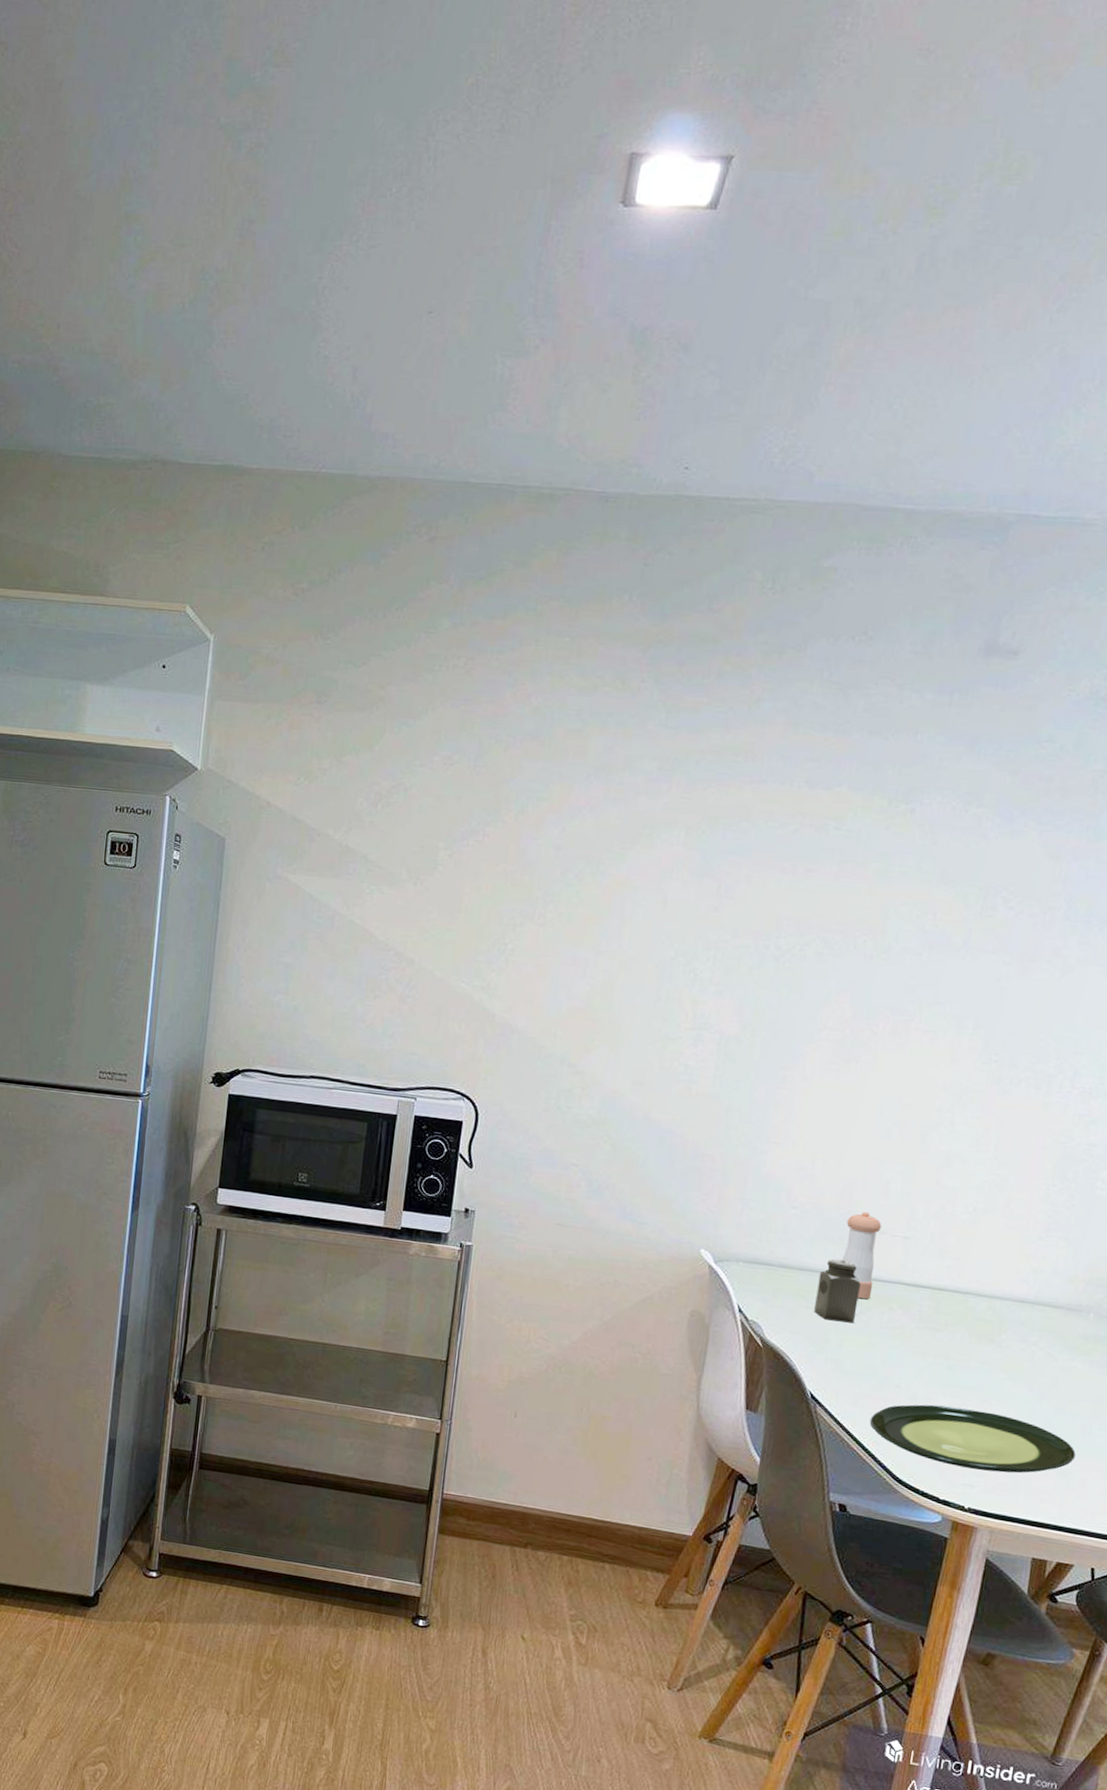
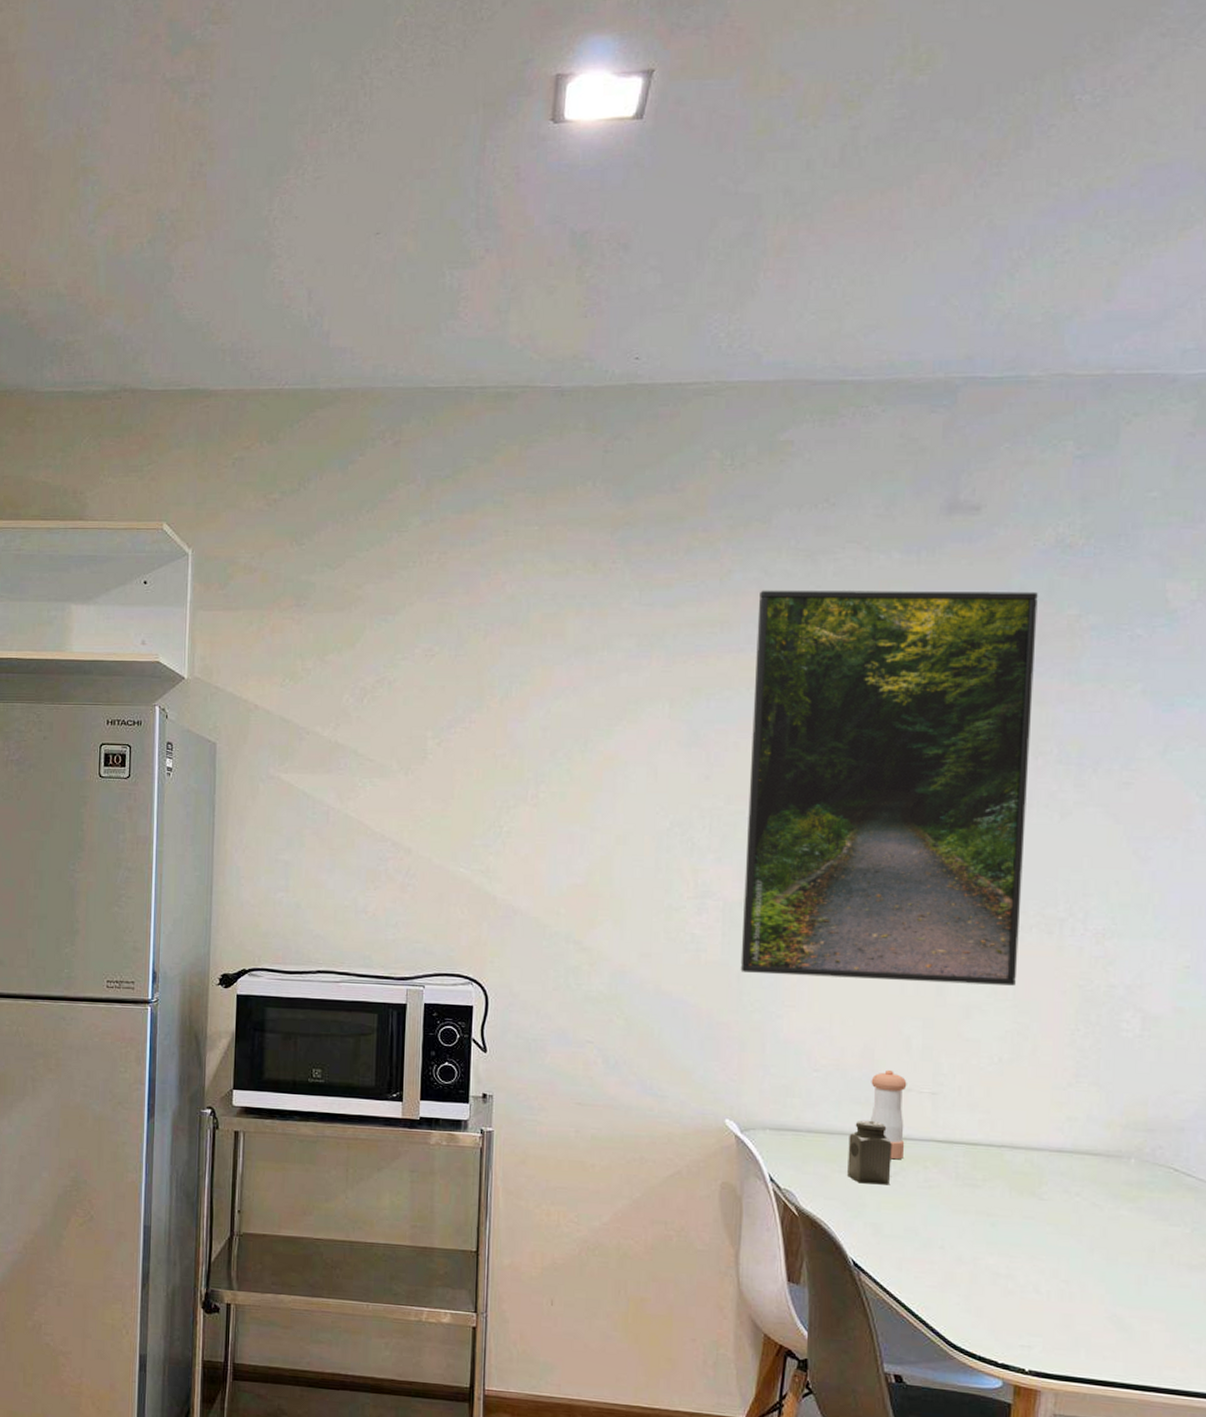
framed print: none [730,721,1066,1138] -> present [740,590,1038,986]
plate: present [869,1404,1076,1473] -> none [916,1264,1134,1331]

